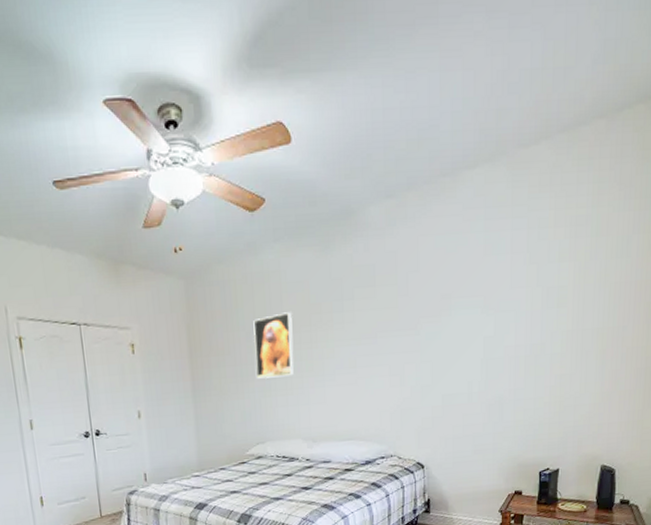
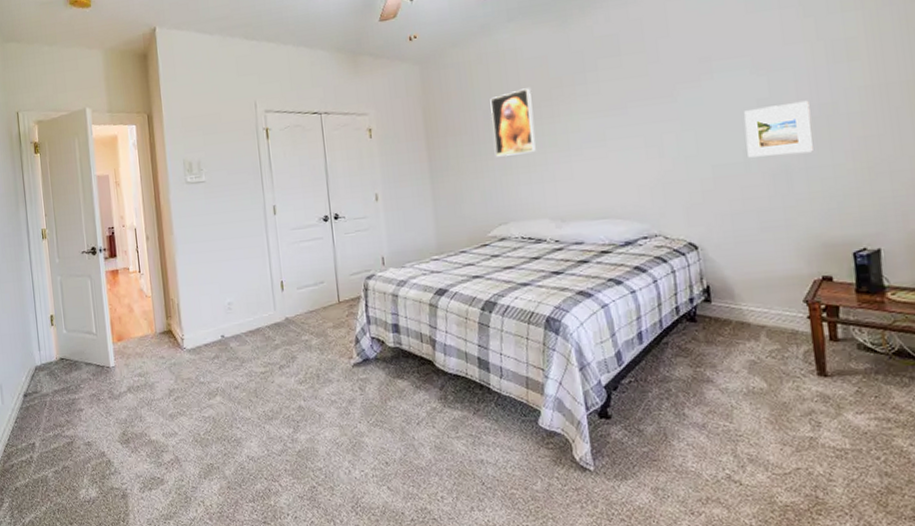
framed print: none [471,340,524,389] -> present [744,100,814,158]

